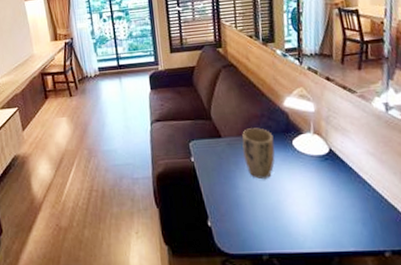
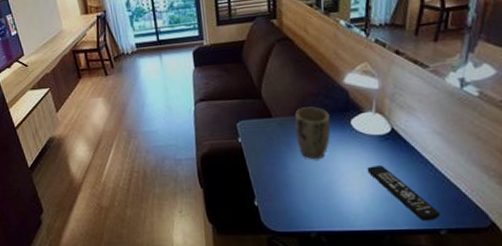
remote control: none [310,185,383,243] -> present [367,165,441,222]

